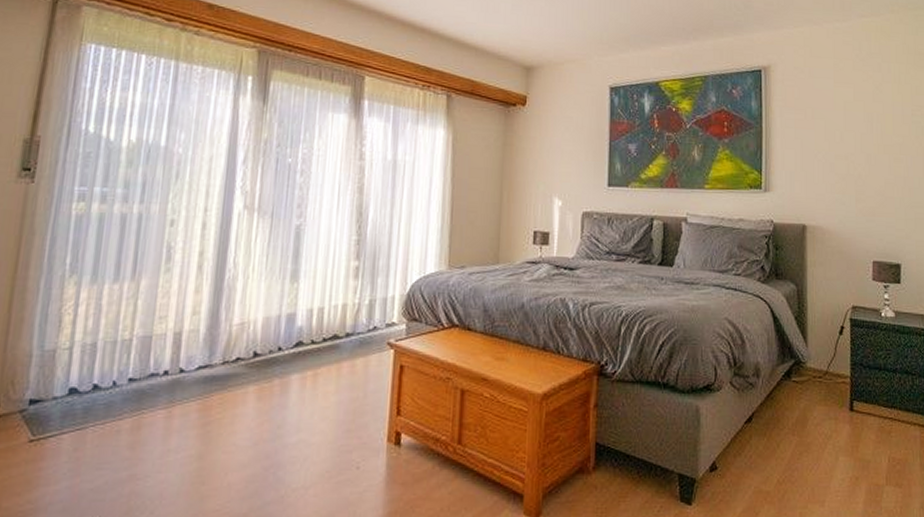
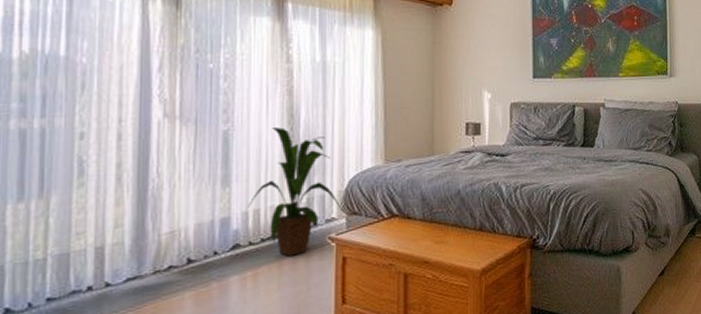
house plant: none [313,225,405,359] -> present [248,127,344,256]

